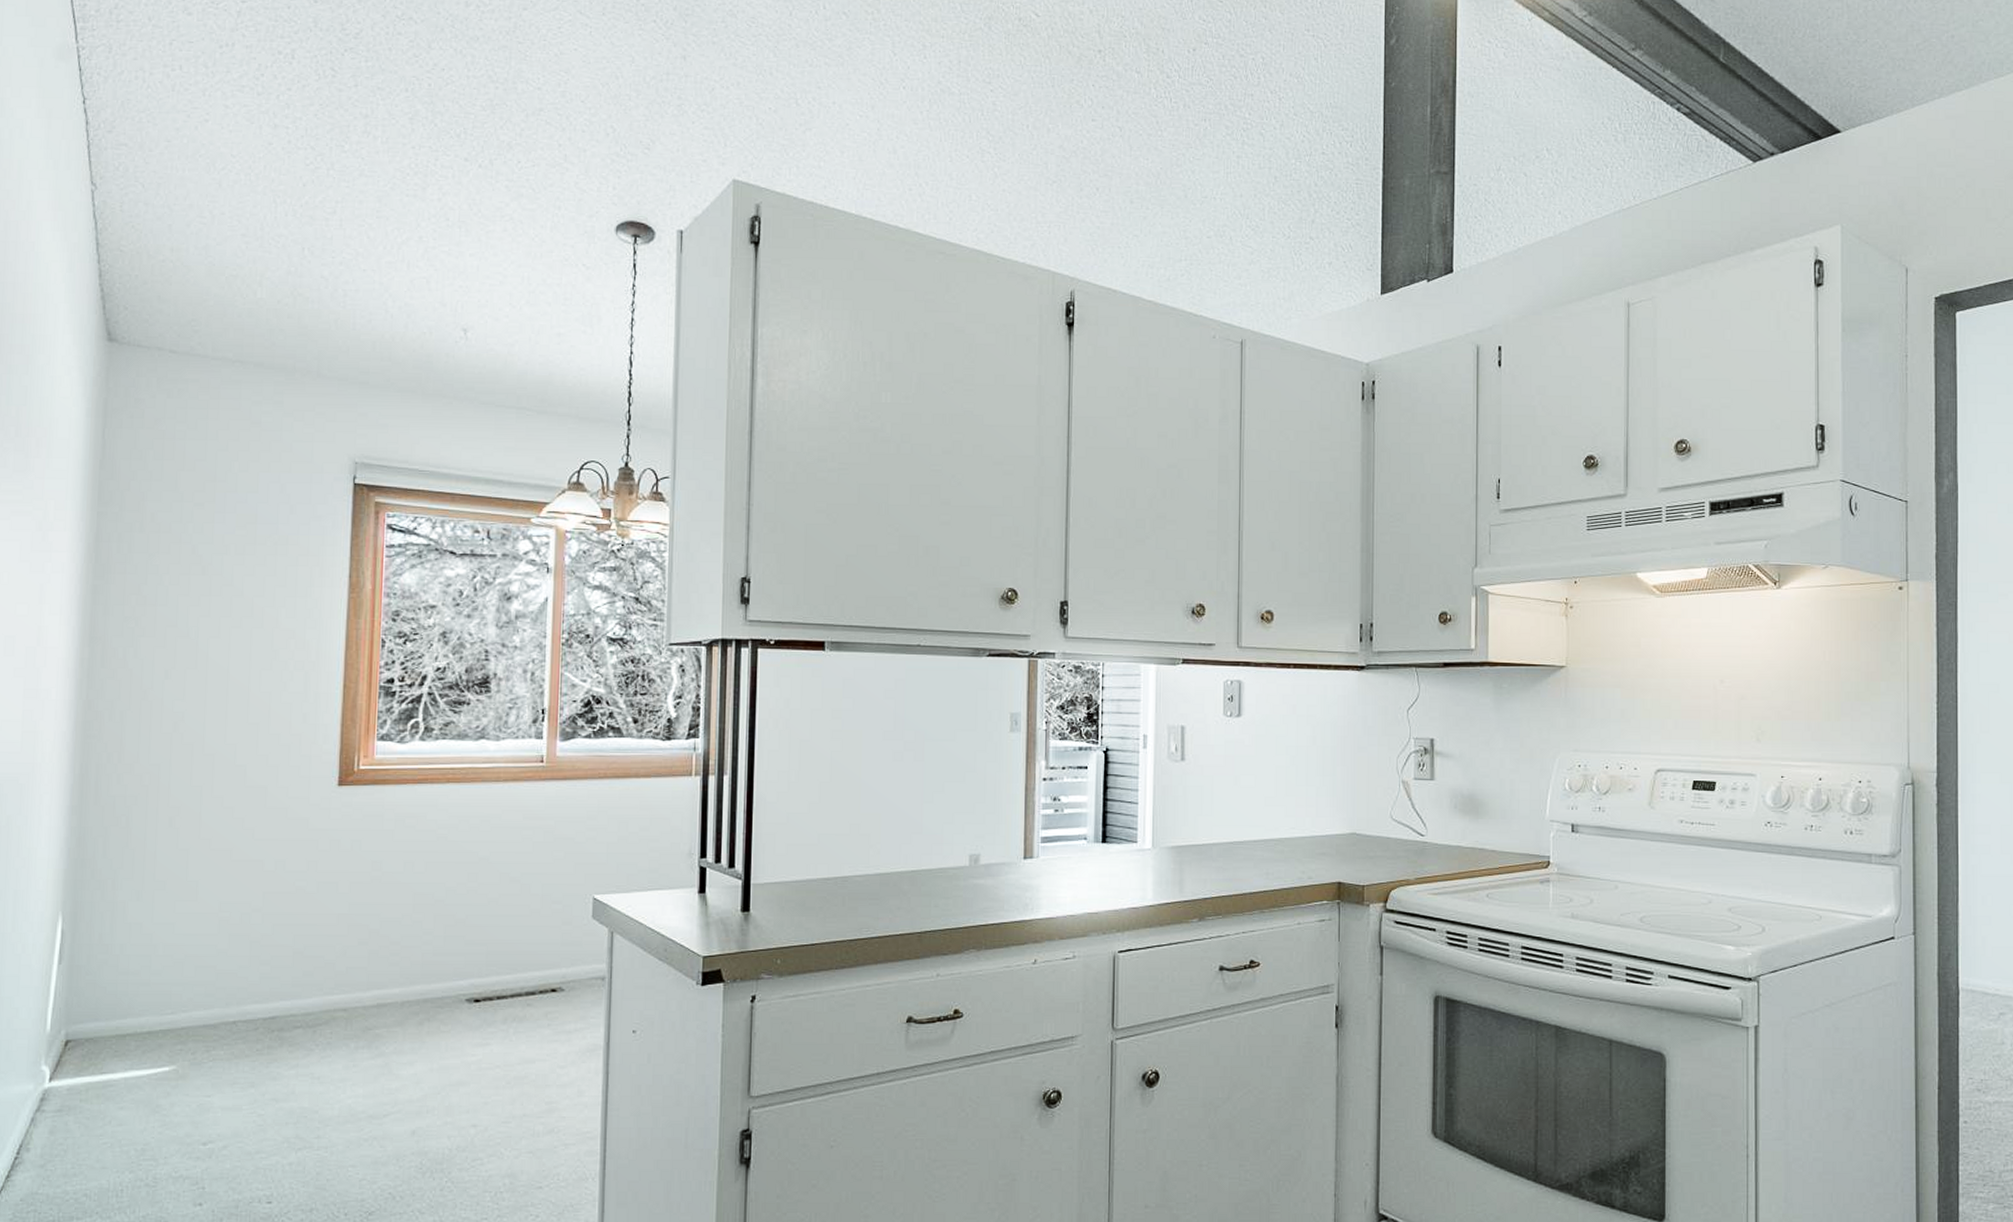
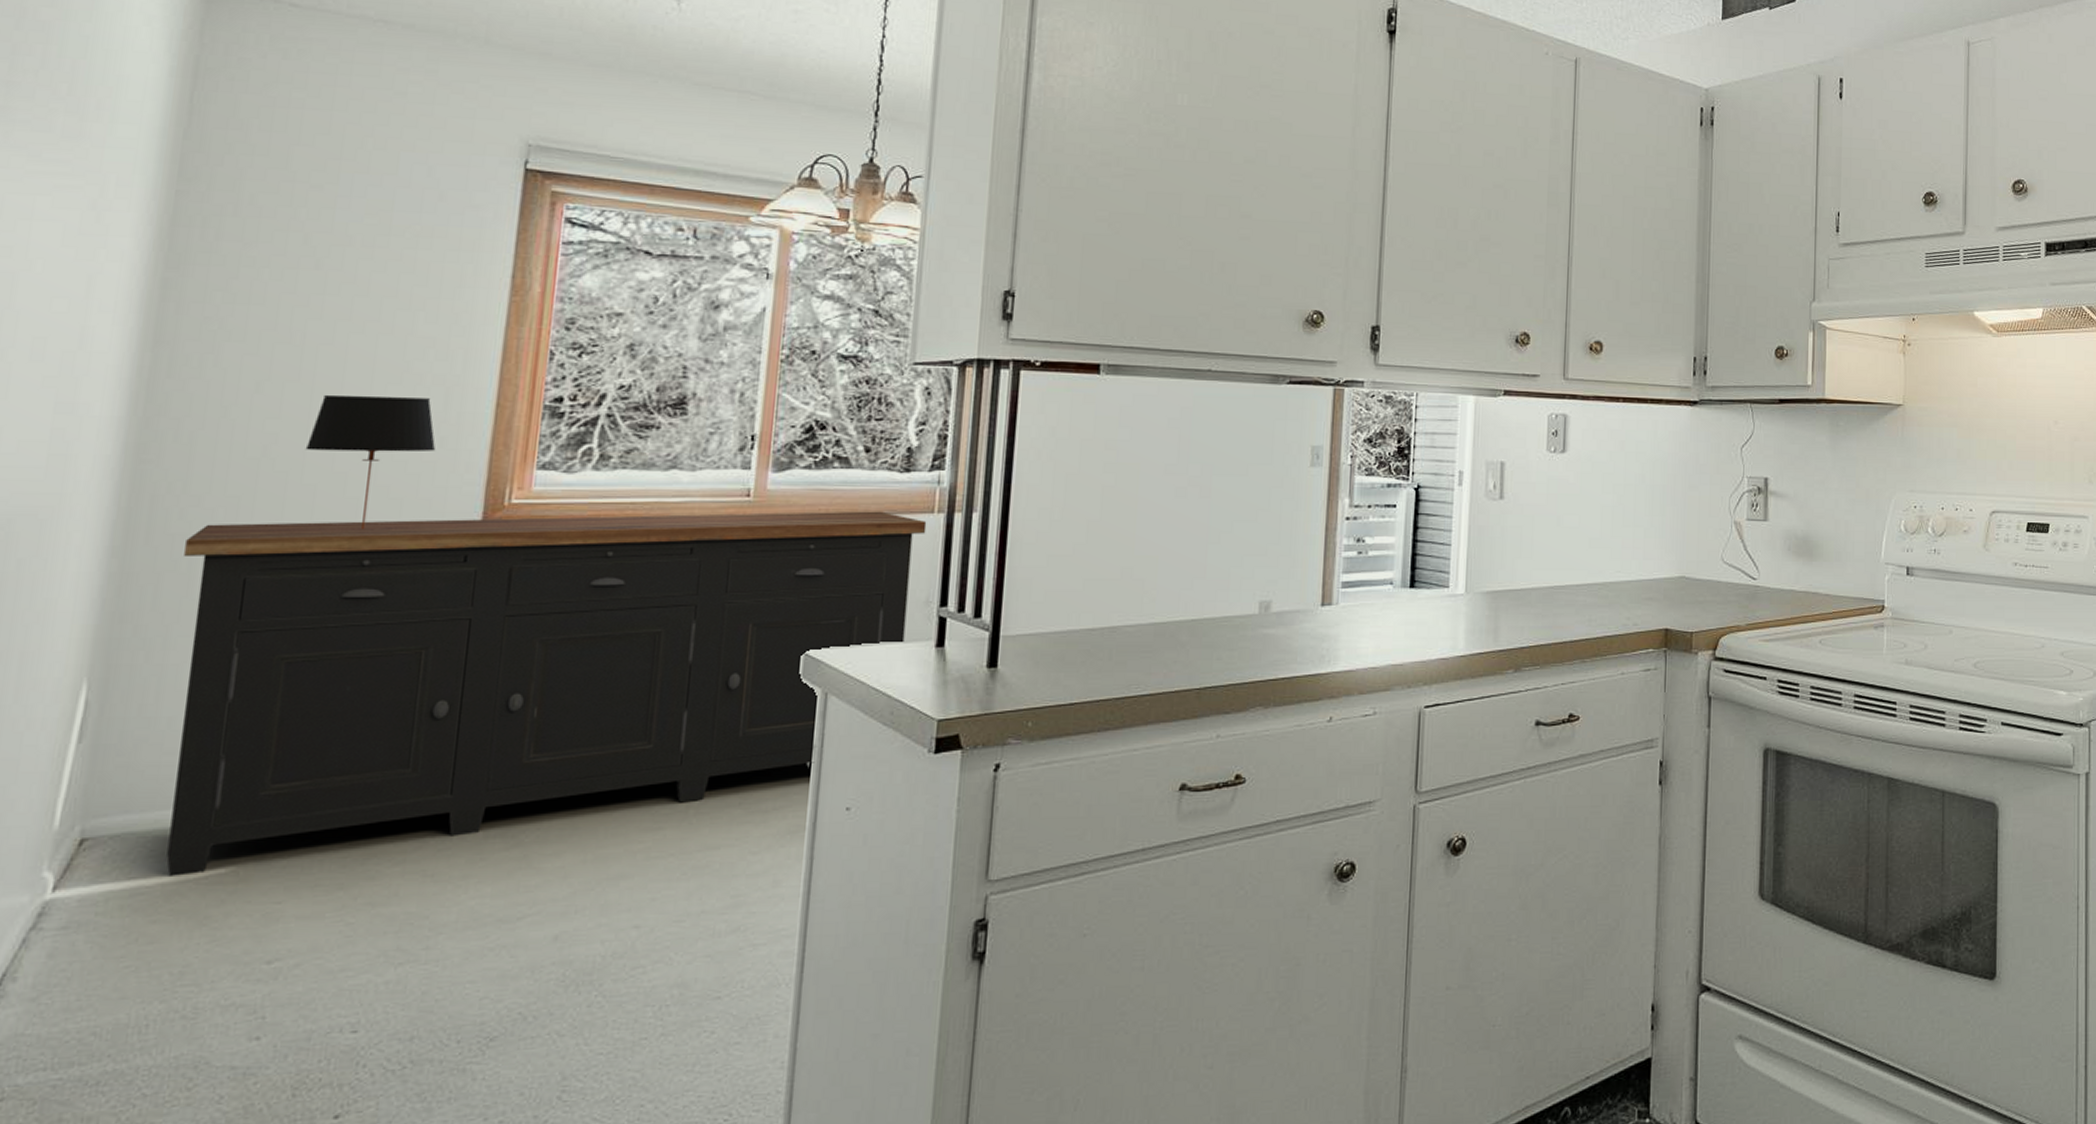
sideboard: none [123,774,687,1072] -> present [166,511,927,876]
table lamp: none [204,679,301,791] -> present [305,394,436,529]

